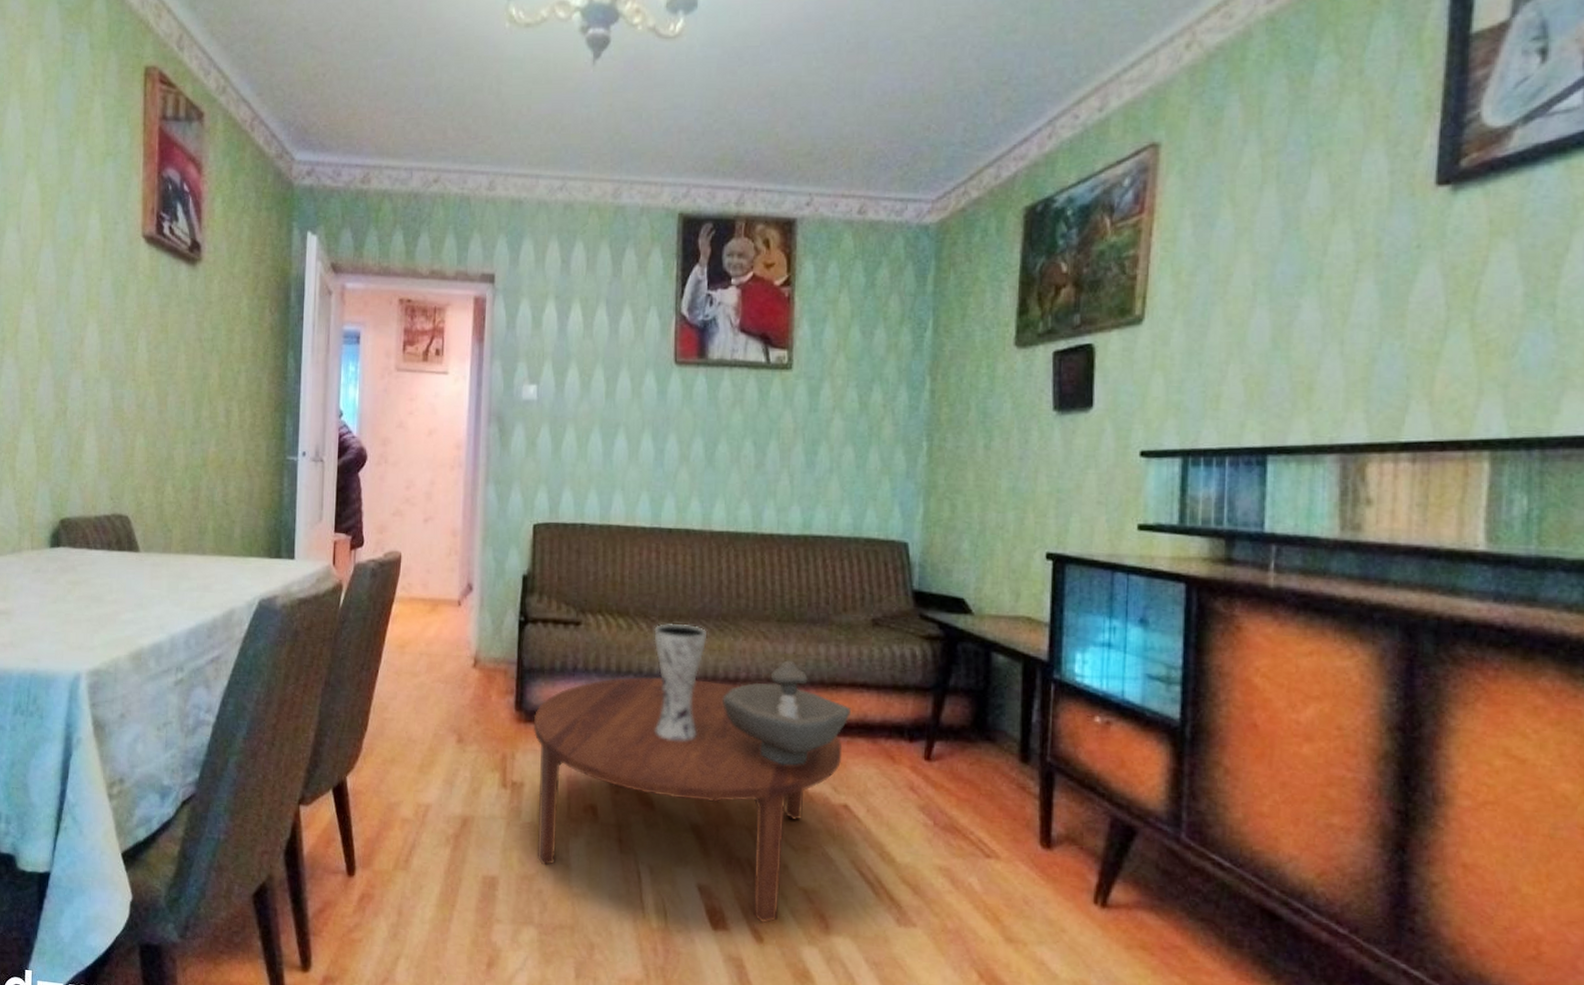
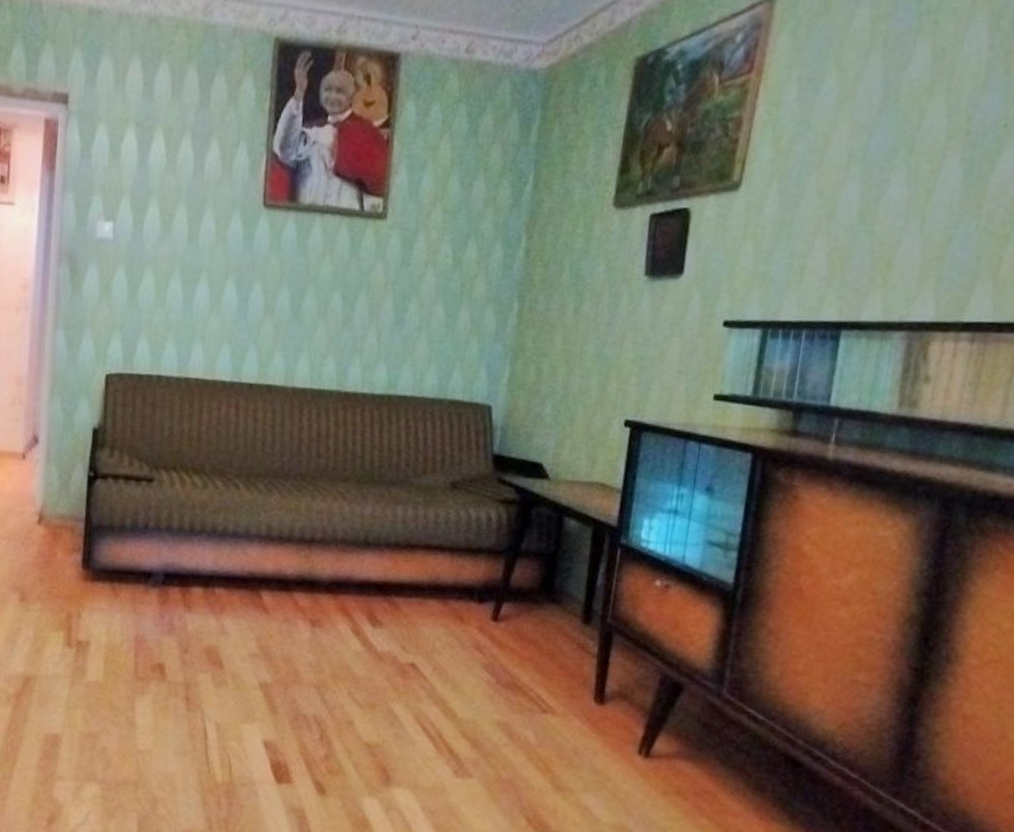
coffee table: present [534,676,843,923] -> none [101,535,414,776]
vase: present [654,623,707,741] -> none [227,481,285,601]
decorative bowl: present [723,659,852,766] -> none [297,520,425,626]

